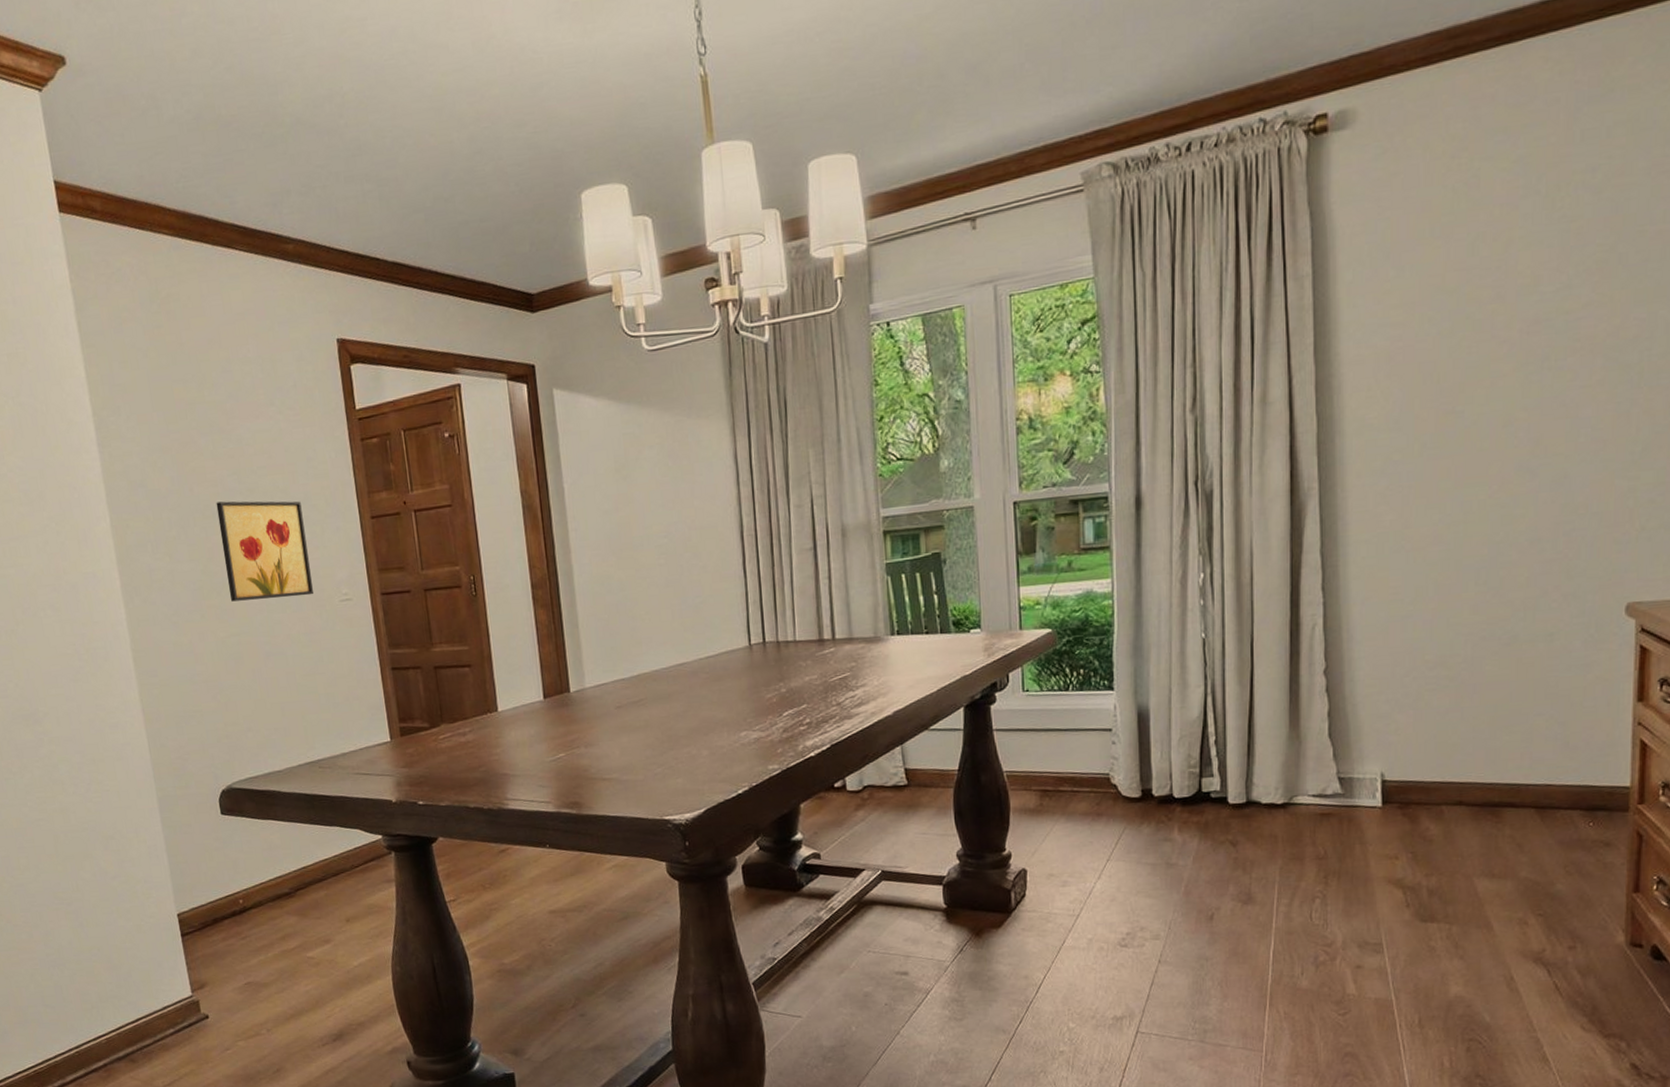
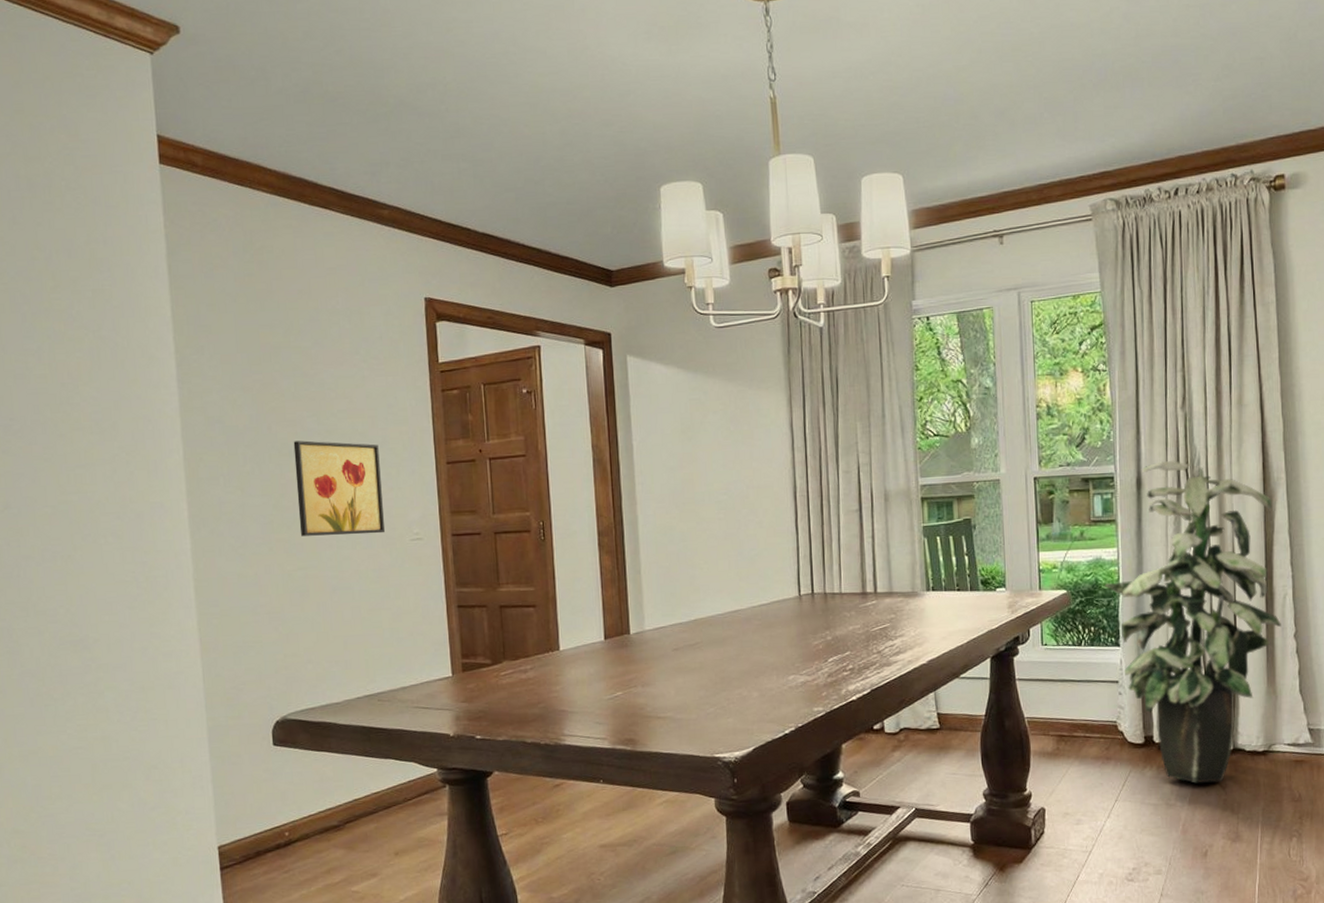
indoor plant: none [1096,474,1308,841] -> present [1104,460,1281,783]

